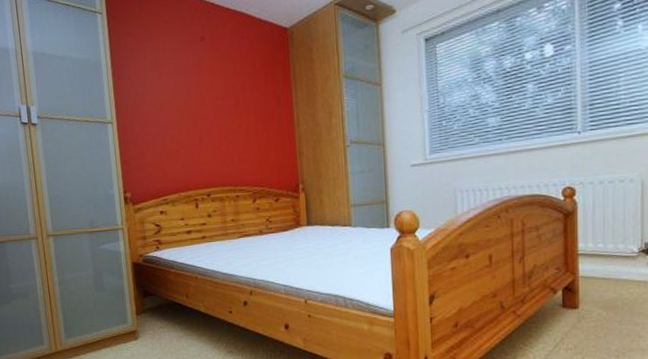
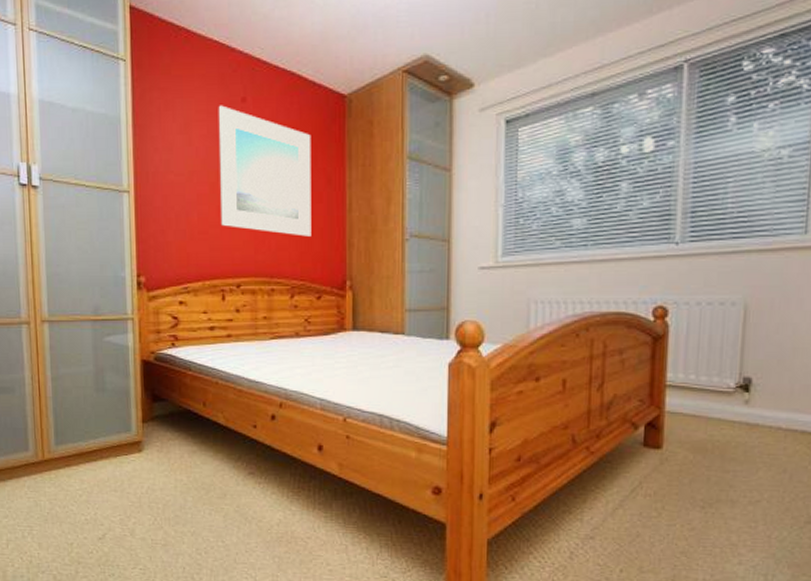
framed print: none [181,44,267,150] -> present [218,105,312,237]

